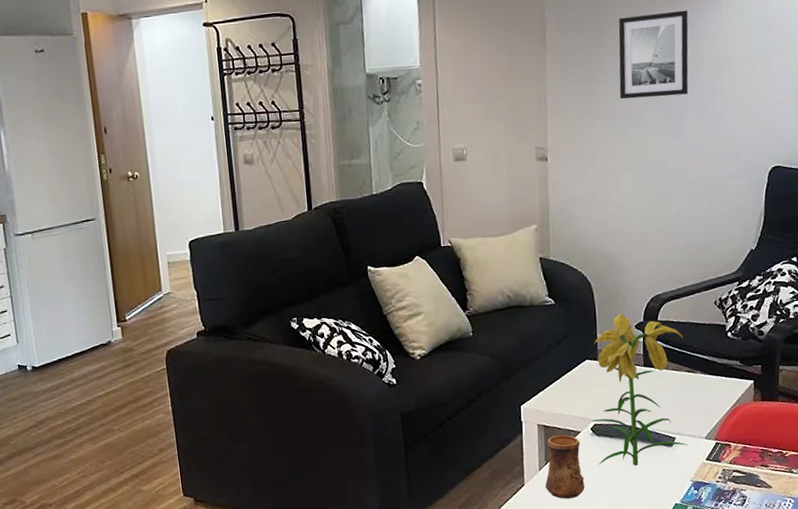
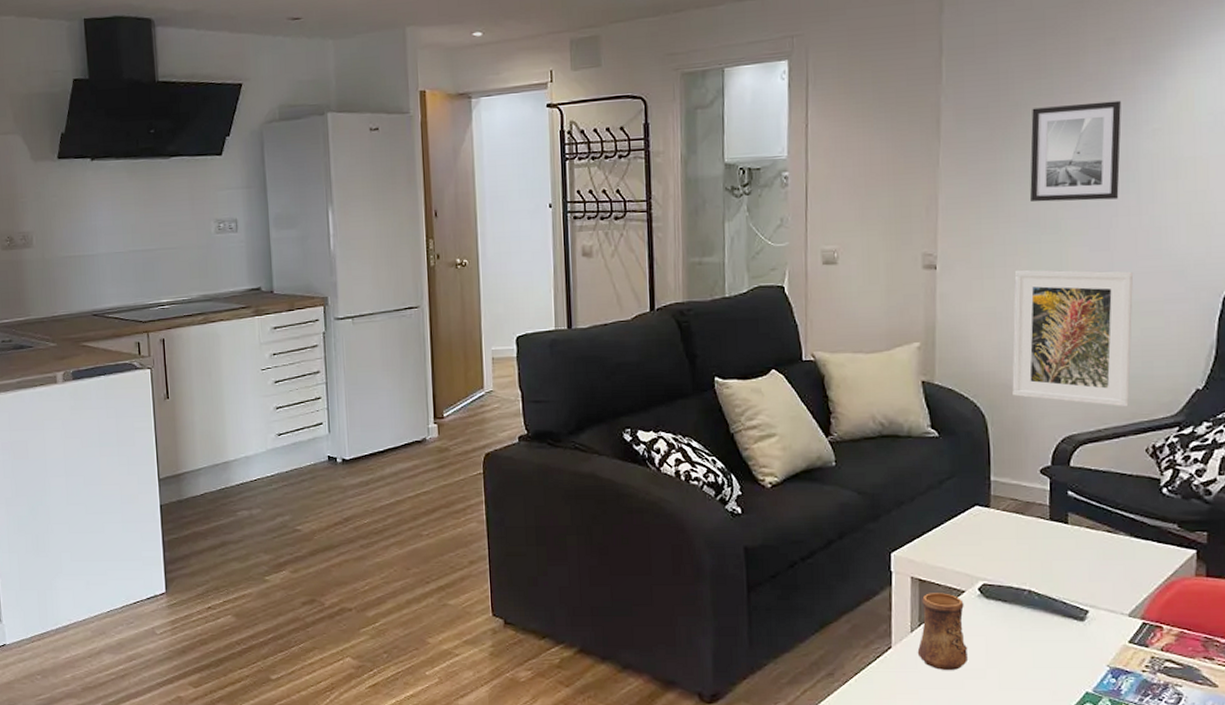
flower: present [591,313,688,466] -> none [979,454,1105,639]
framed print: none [609,155,702,269] -> present [1012,269,1133,407]

